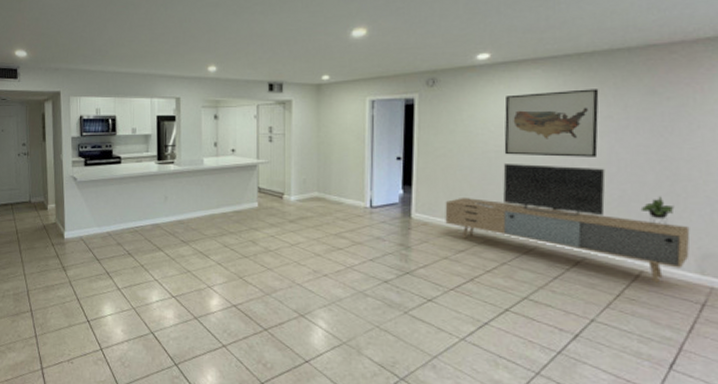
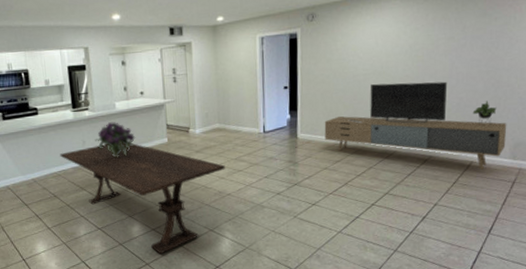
dining table: none [139,202,322,336] -> present [60,143,225,254]
bouquet: none [177,179,223,218] -> present [94,122,136,158]
wall art: present [504,89,599,157] -> none [370,14,444,77]

